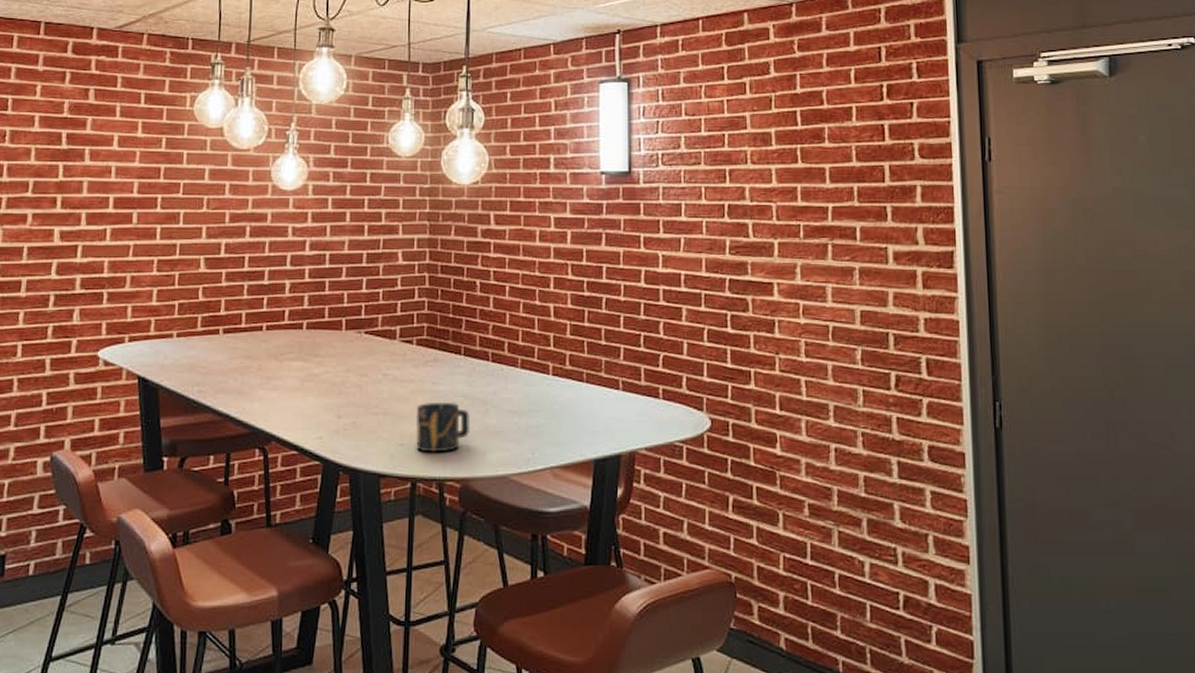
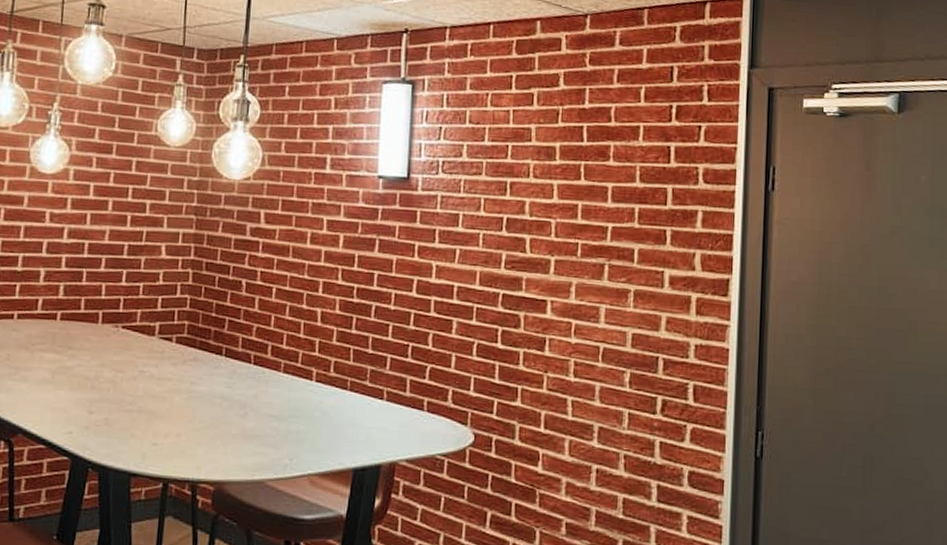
cup: present [415,402,471,453] -> none [170,402,228,454]

